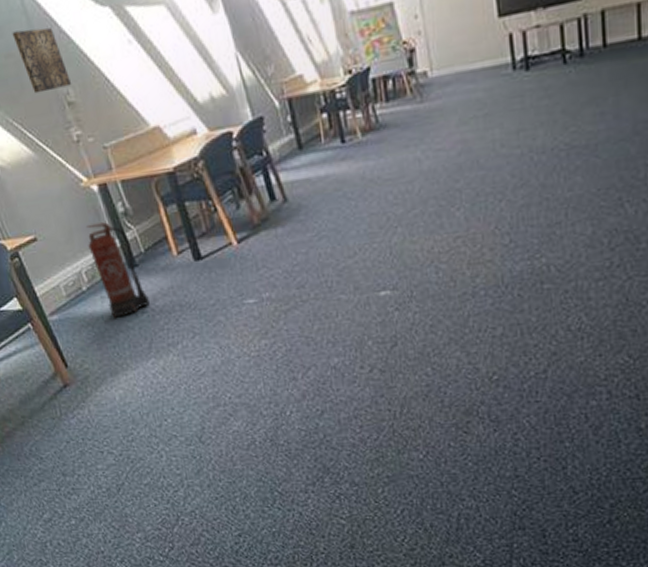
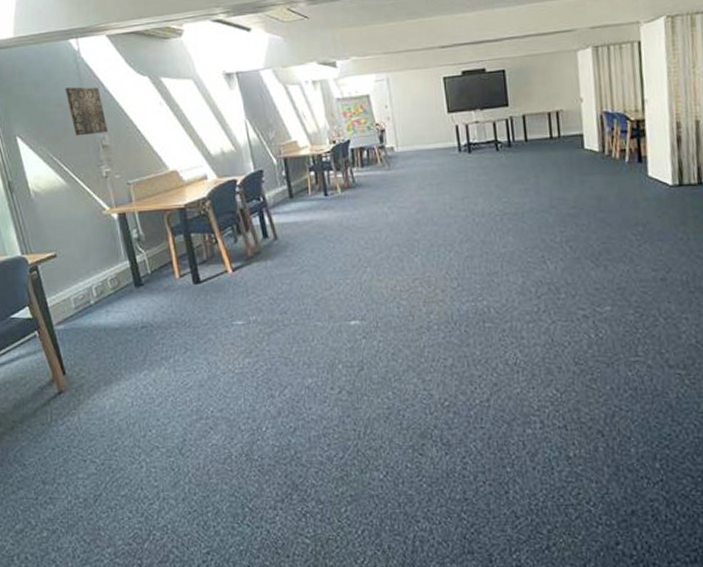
fire extinguisher: present [87,222,149,319] -> none [102,245,149,332]

